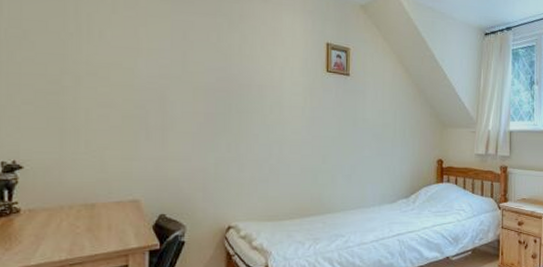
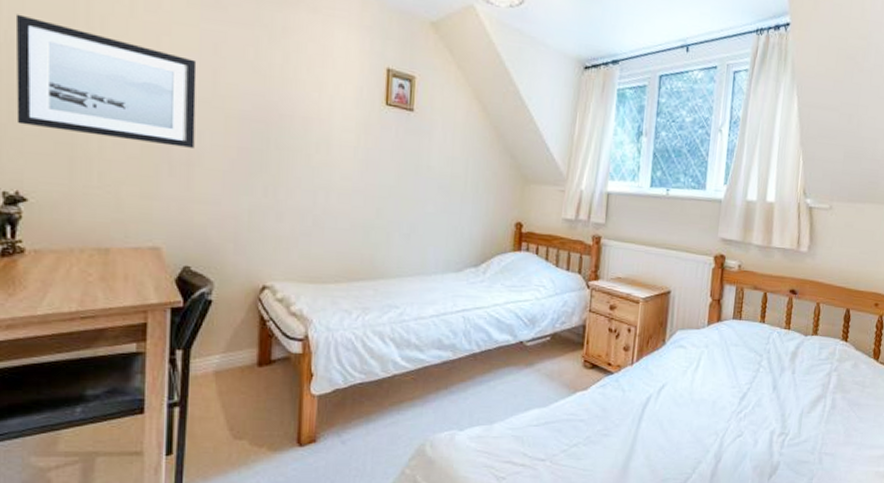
wall art: none [14,15,169,116] -> present [15,14,197,148]

